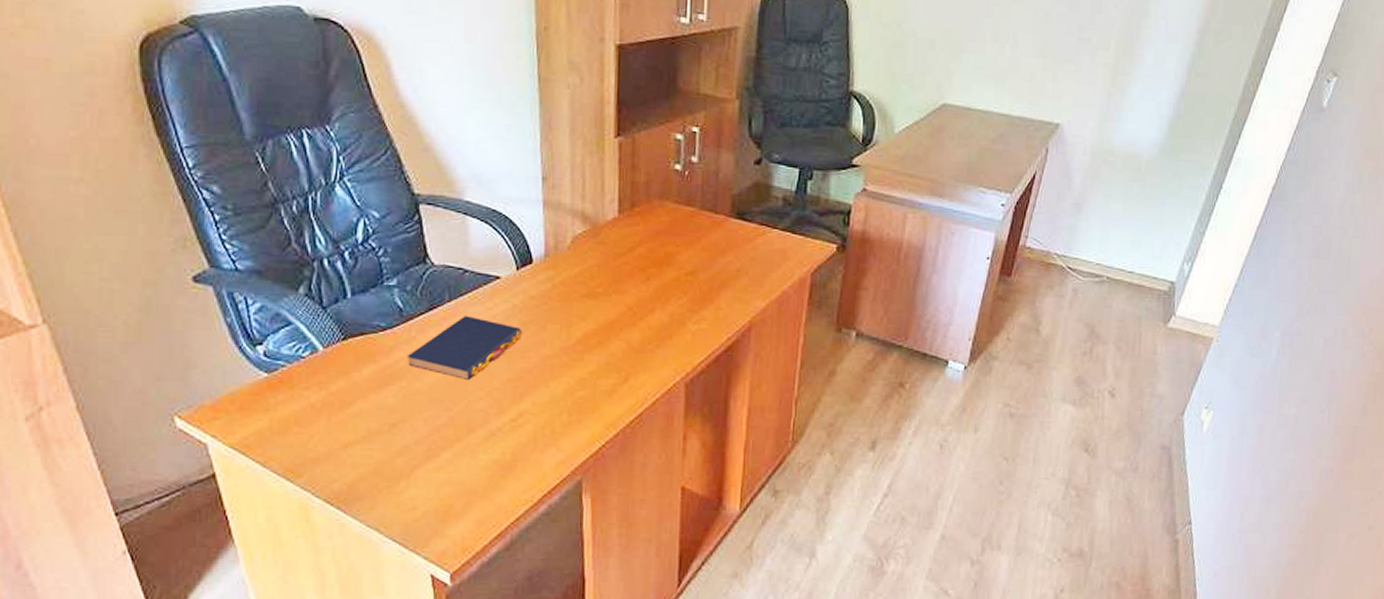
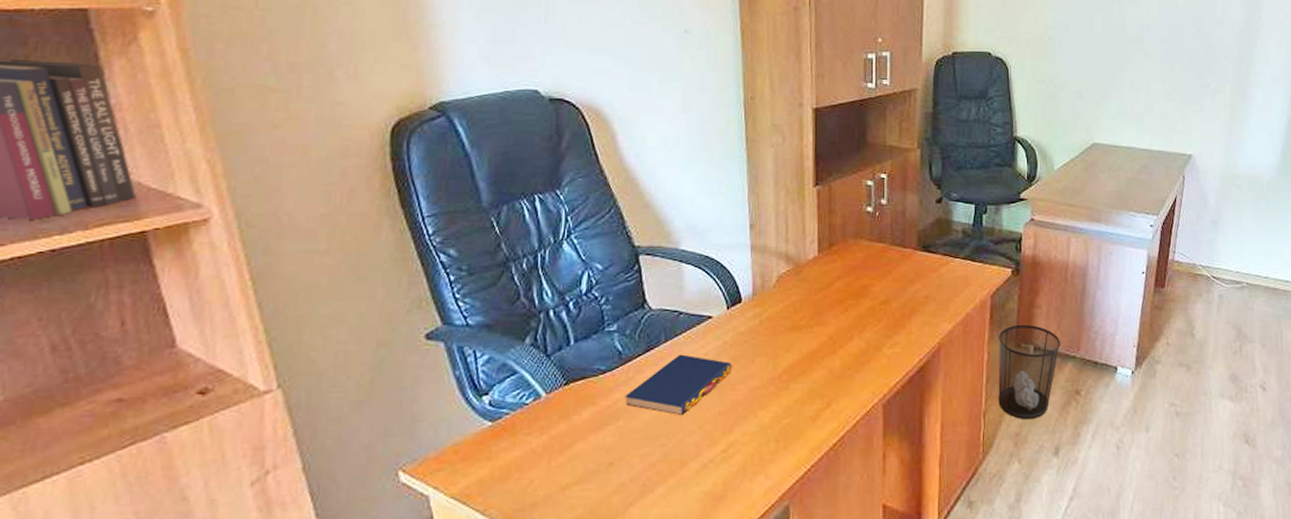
waste bin: none [812,307,887,411] -> present [998,324,1061,420]

